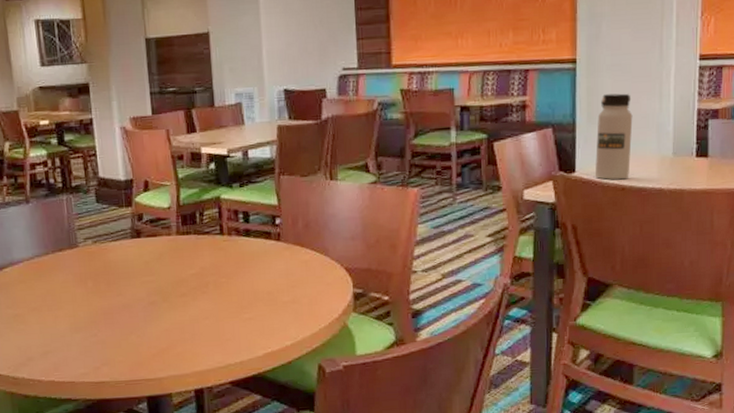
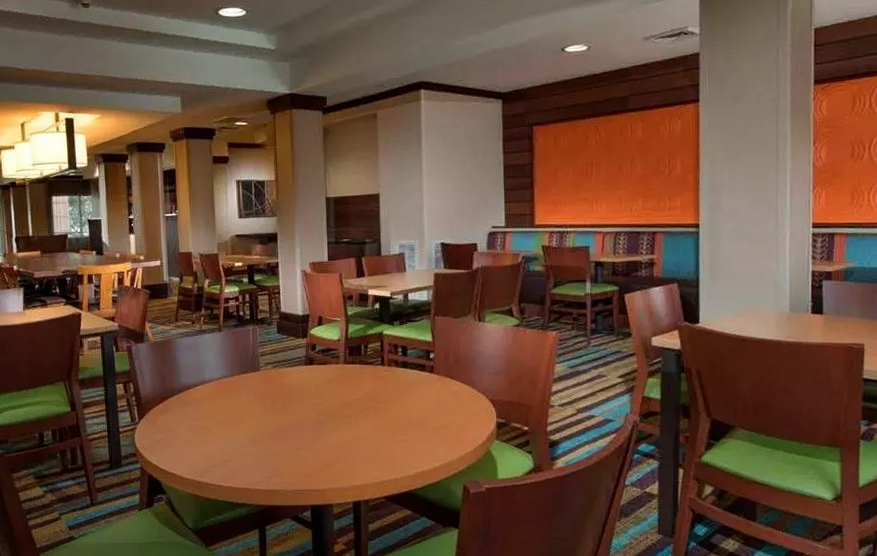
water bottle: present [594,93,633,180] -> none [717,255,752,332]

